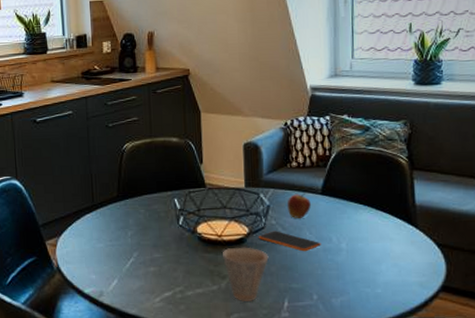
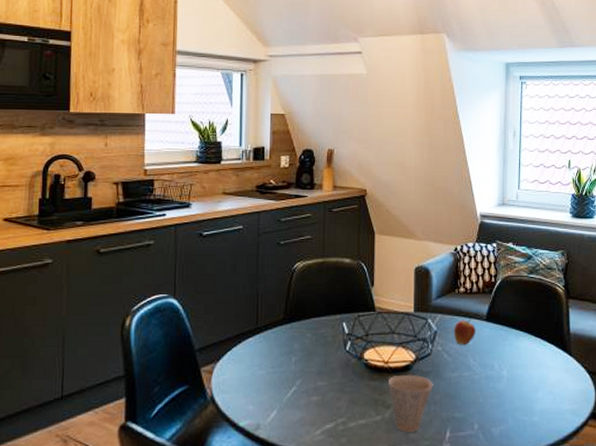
smartphone: present [258,231,321,252] -> none [424,357,484,379]

